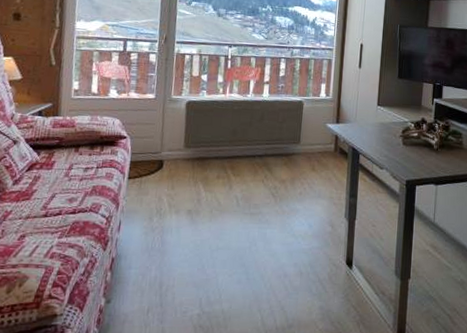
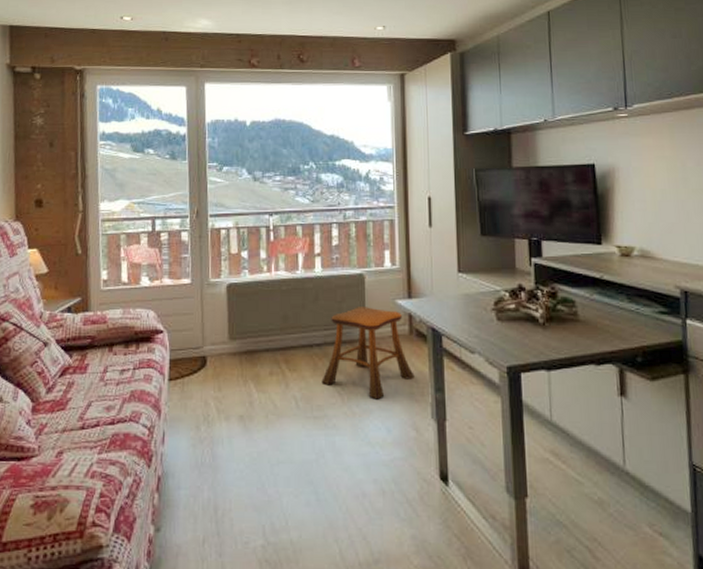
stool: none [260,127,335,202] -> present [321,307,415,400]

